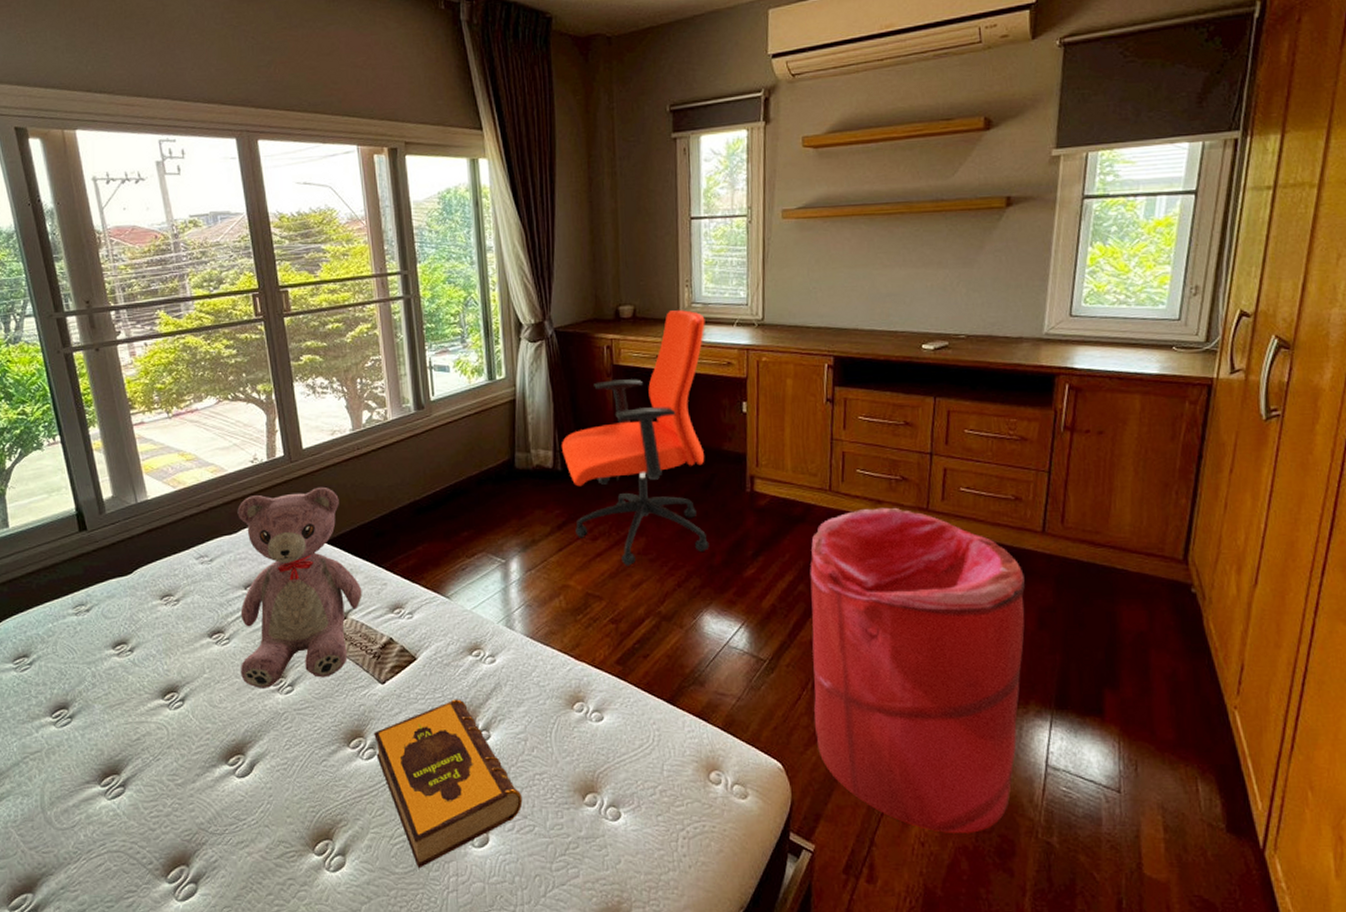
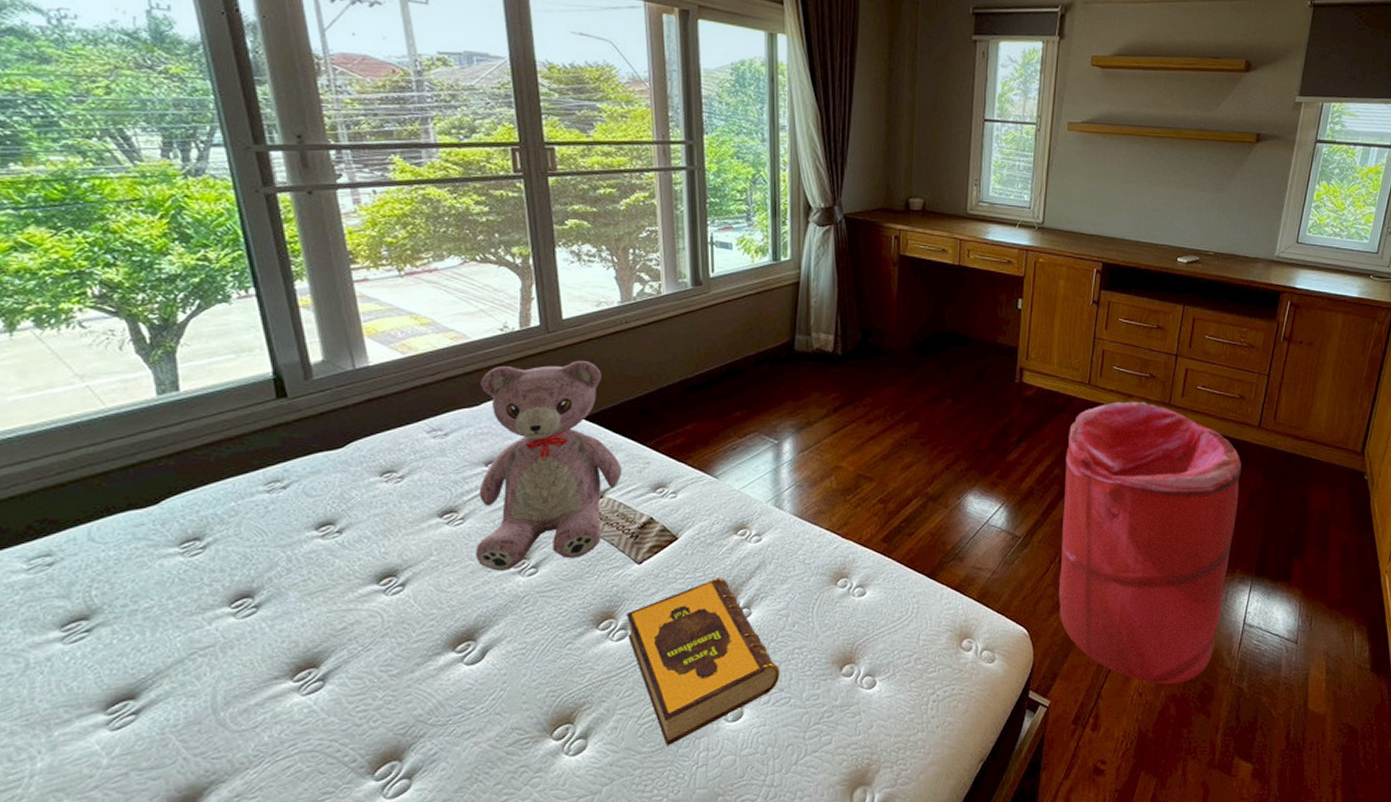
office chair: present [561,310,710,566] -> none [842,207,990,449]

